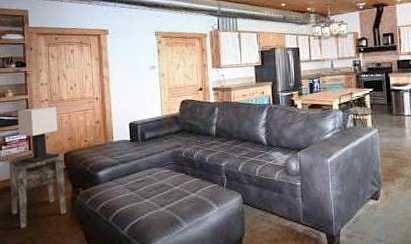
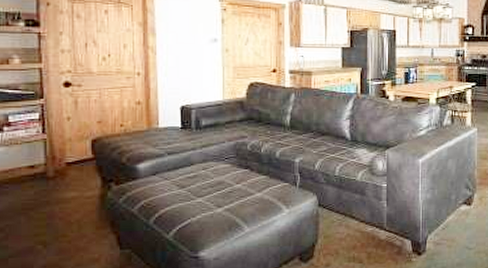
side table: present [8,150,66,229] -> none [12,135,93,231]
table lamp: present [17,106,60,164] -> none [26,79,85,151]

